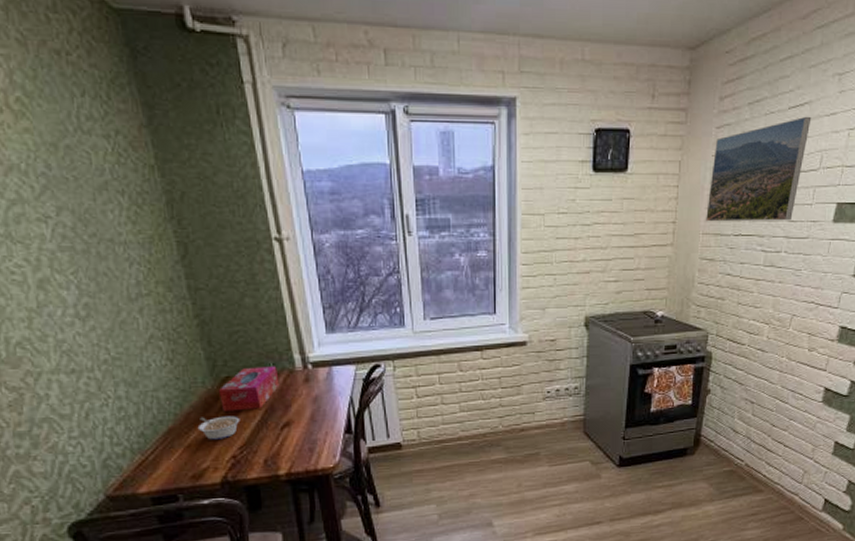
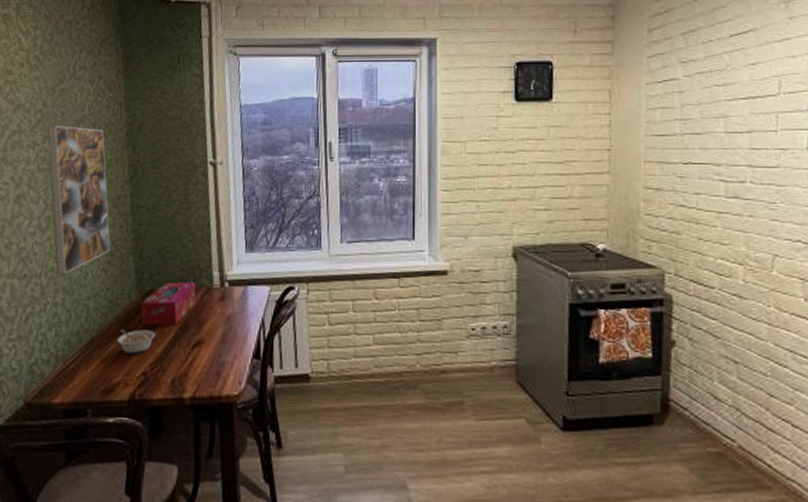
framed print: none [57,194,173,367] -> present [47,126,111,275]
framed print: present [706,116,812,222] -> none [646,42,760,149]

